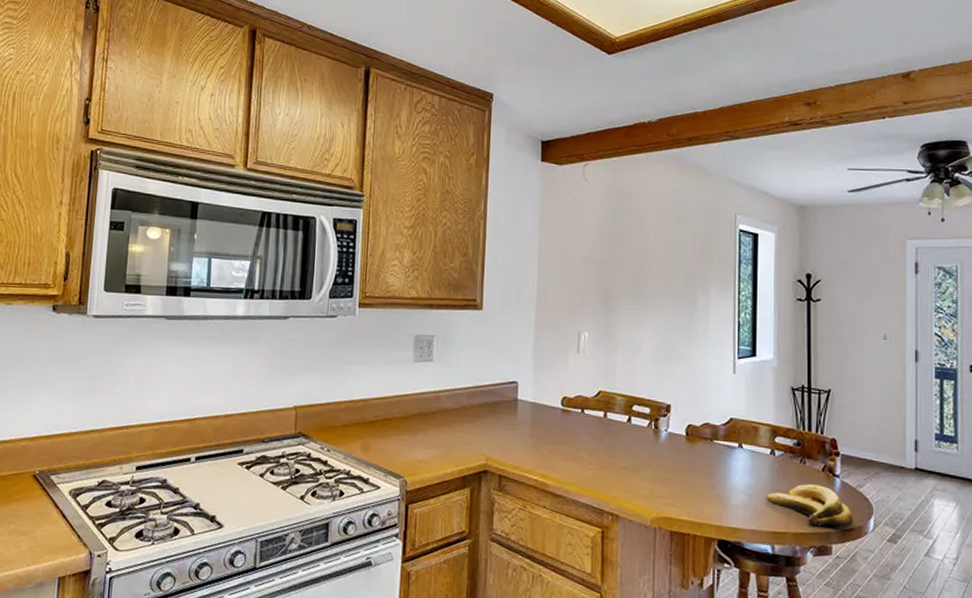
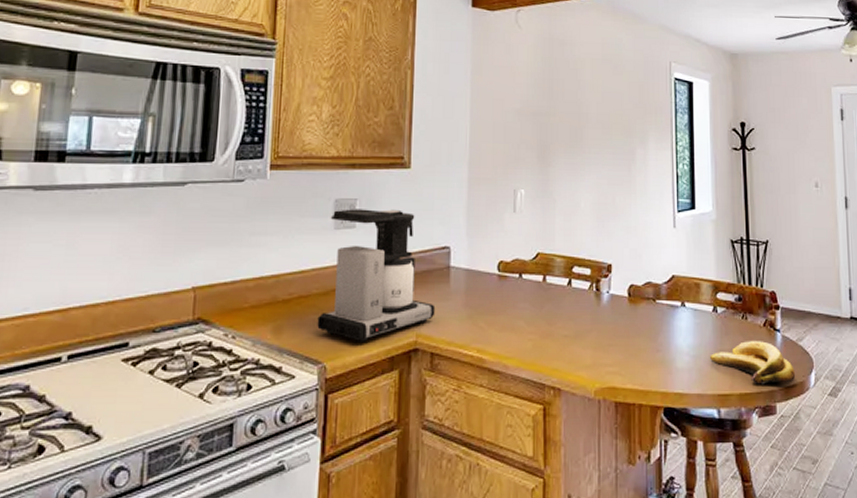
coffee maker: none [399,344,504,462] -> present [317,209,436,342]

